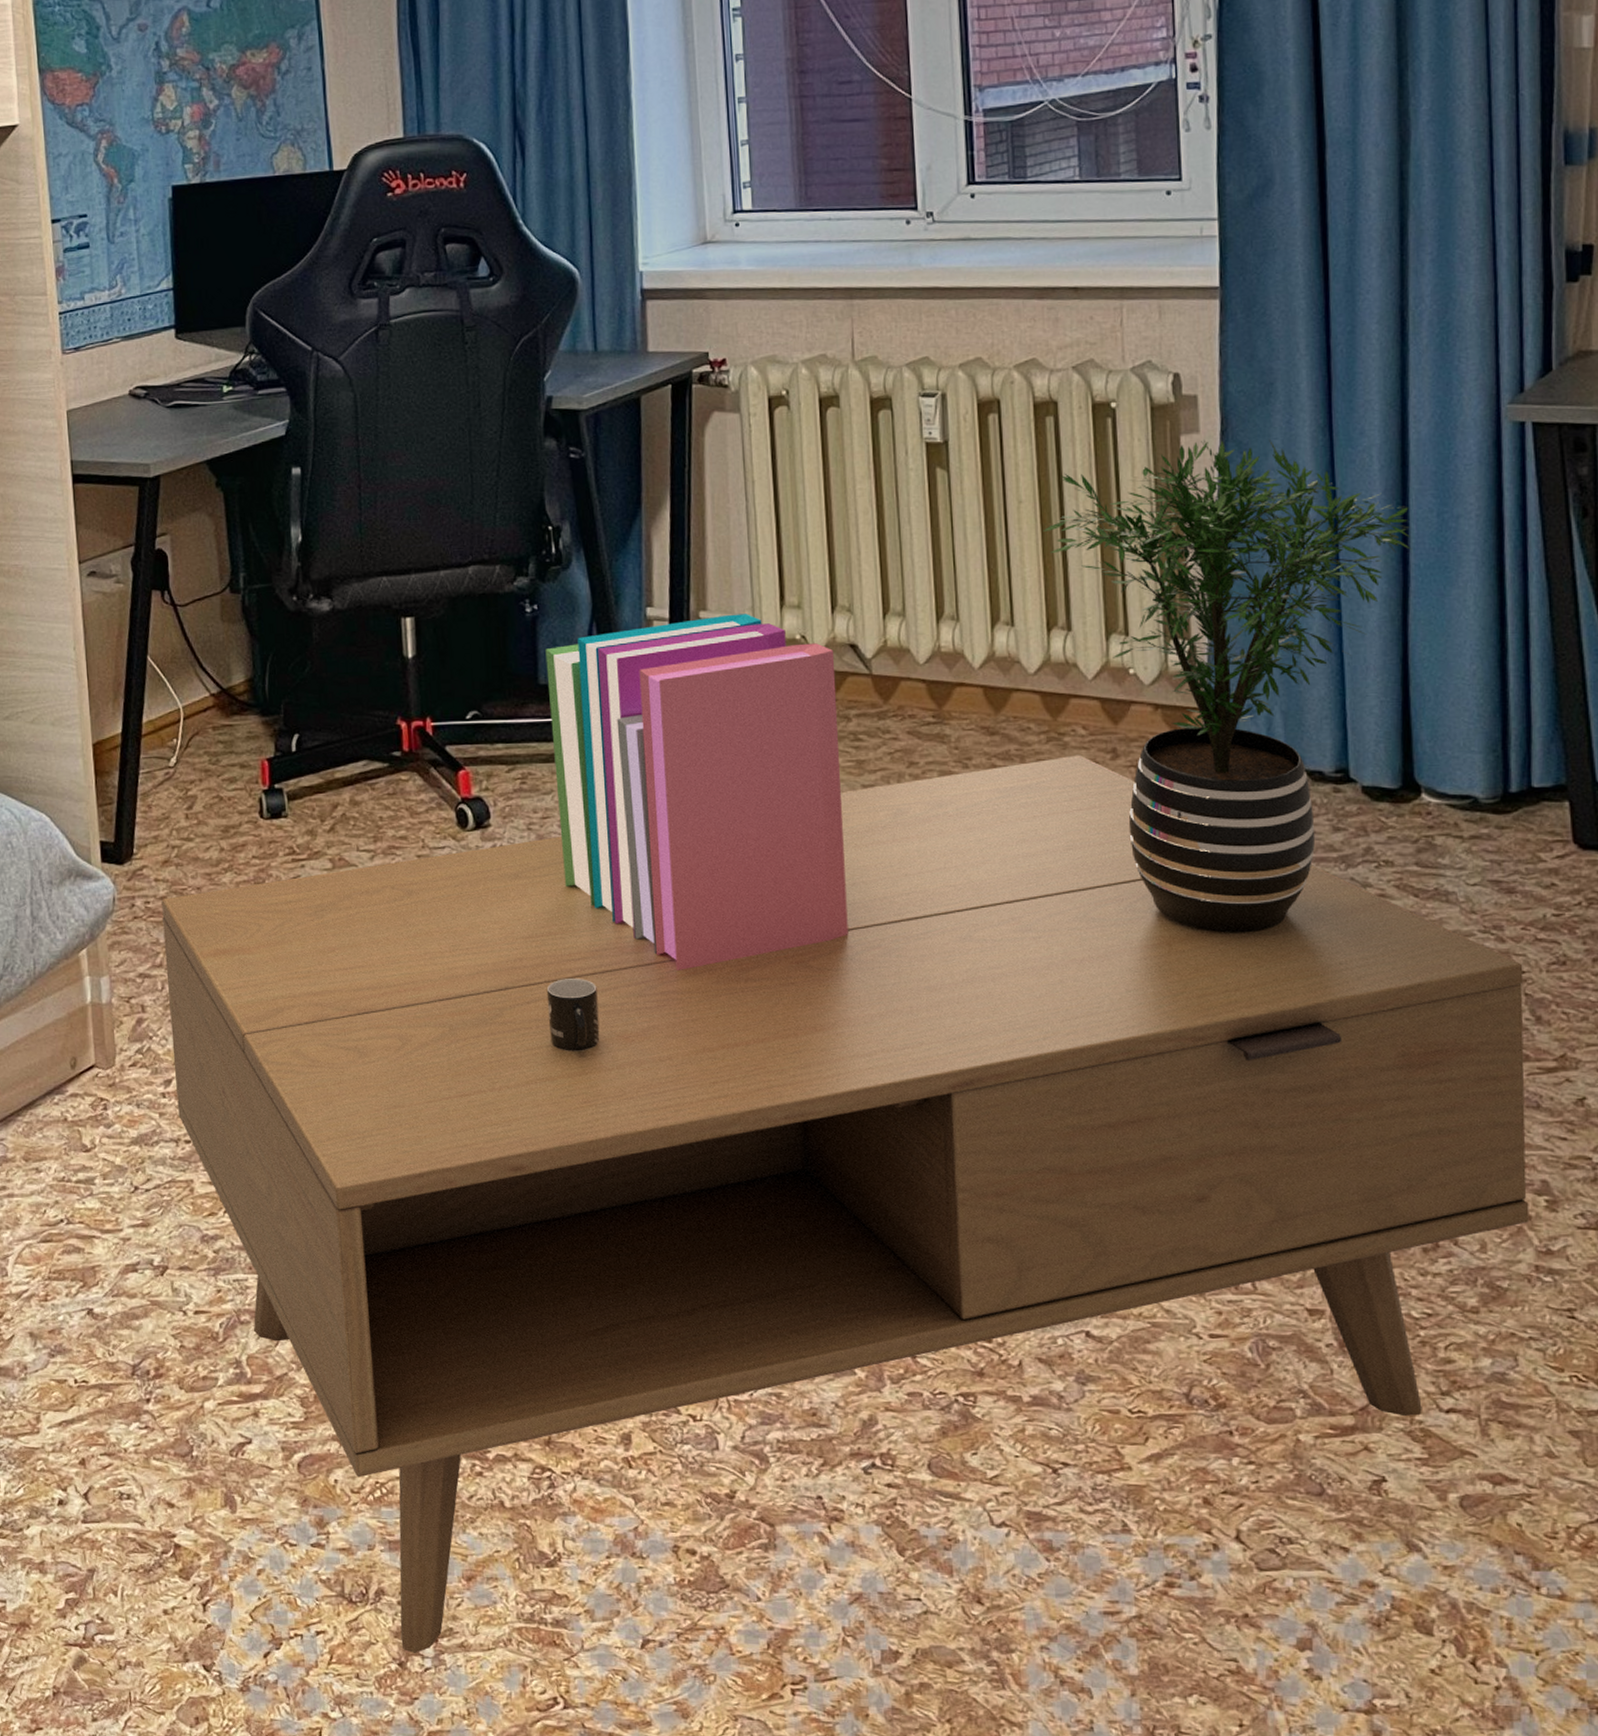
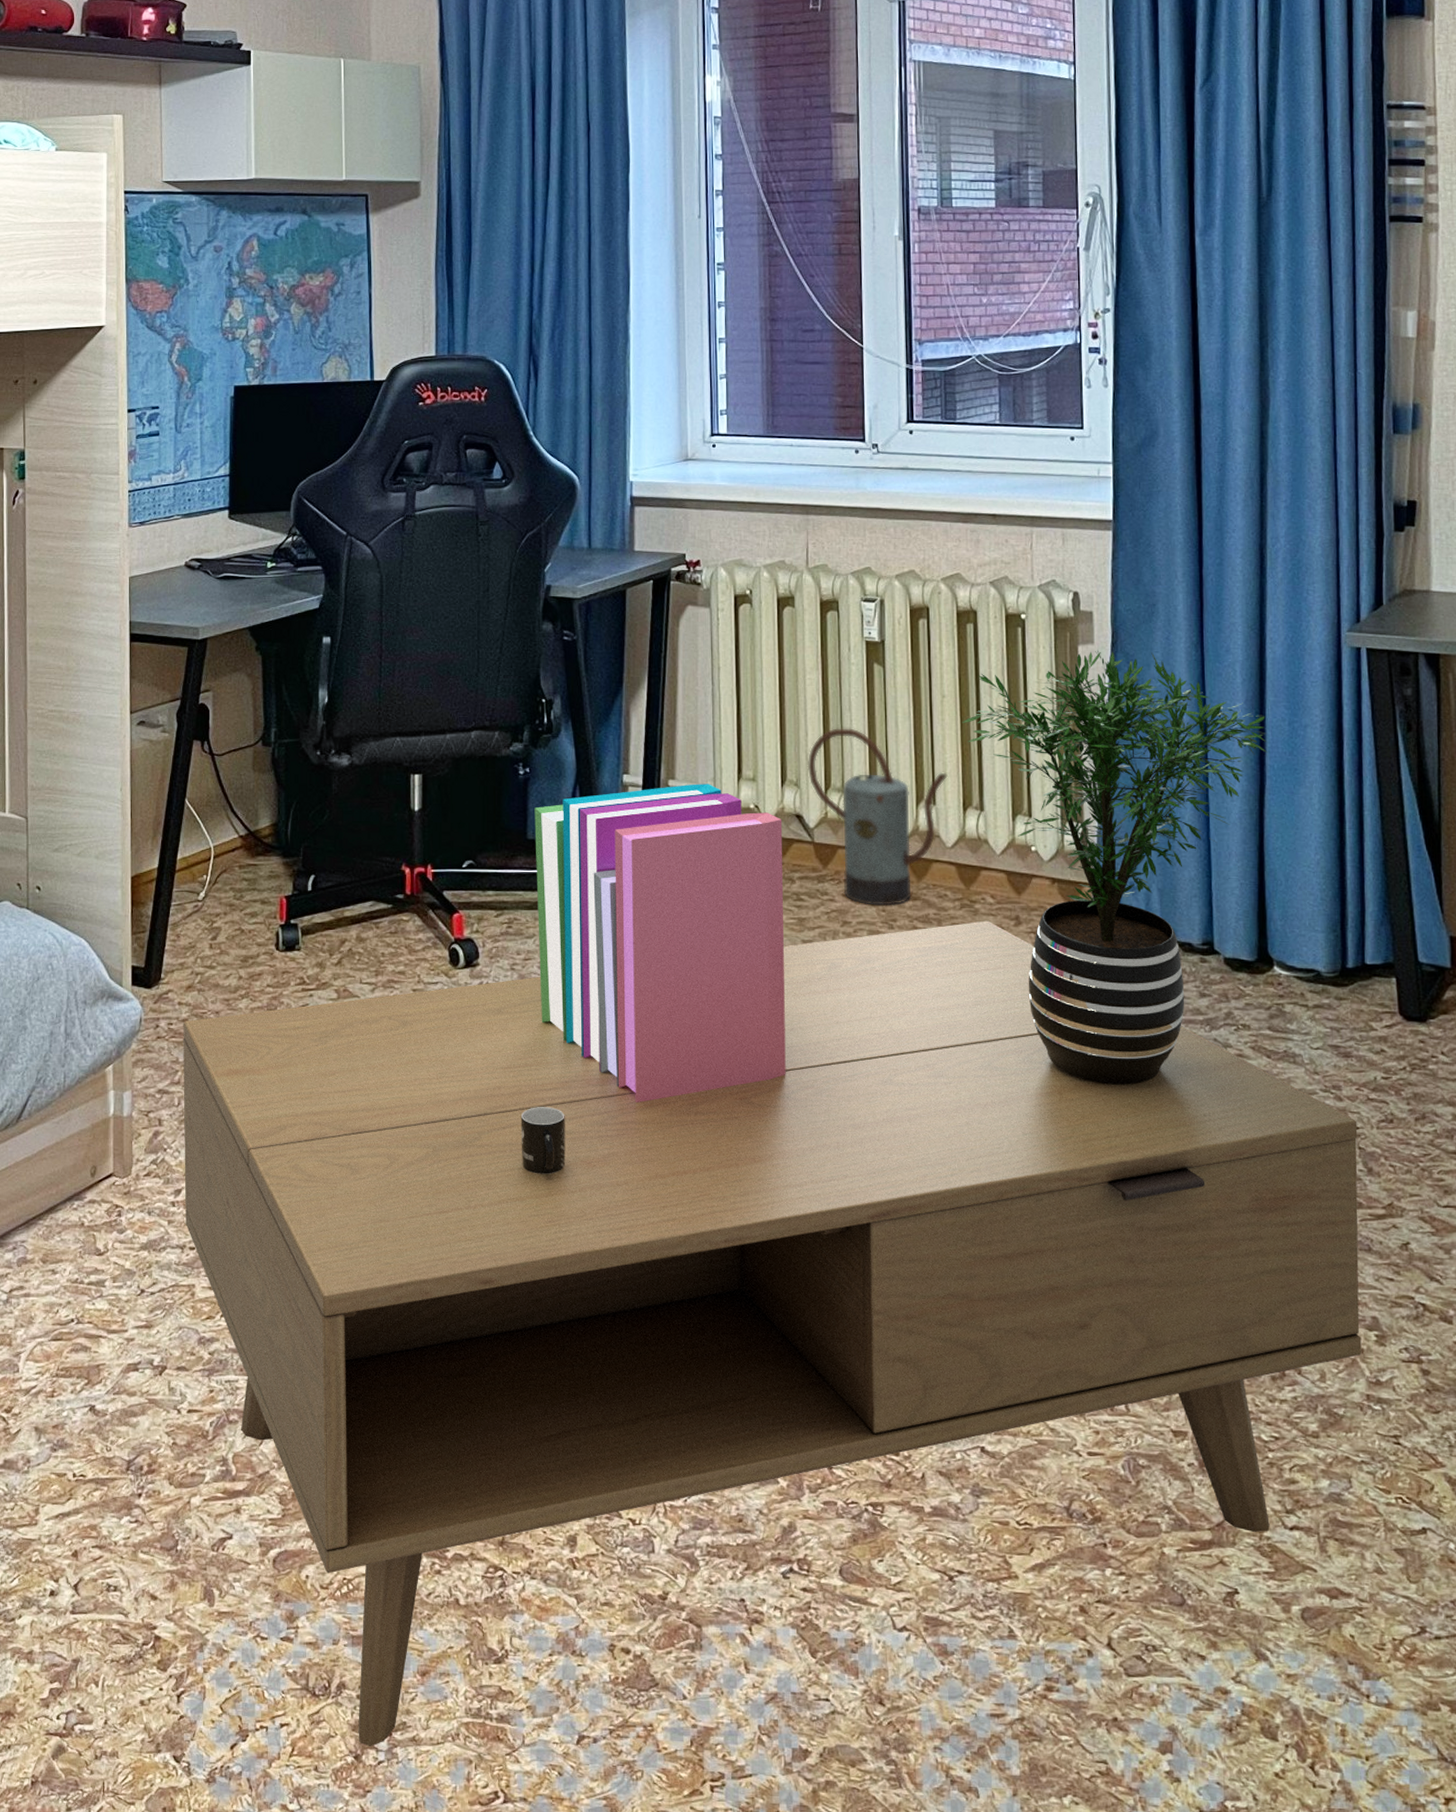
watering can: none [861,543,1028,743] -> present [807,728,948,906]

